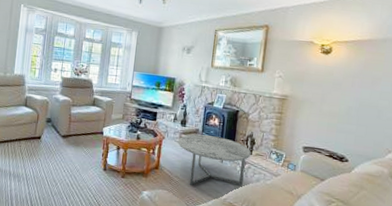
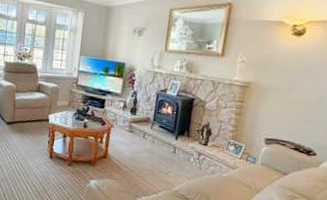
coffee table: present [178,134,251,186] -> none [127,123,207,178]

